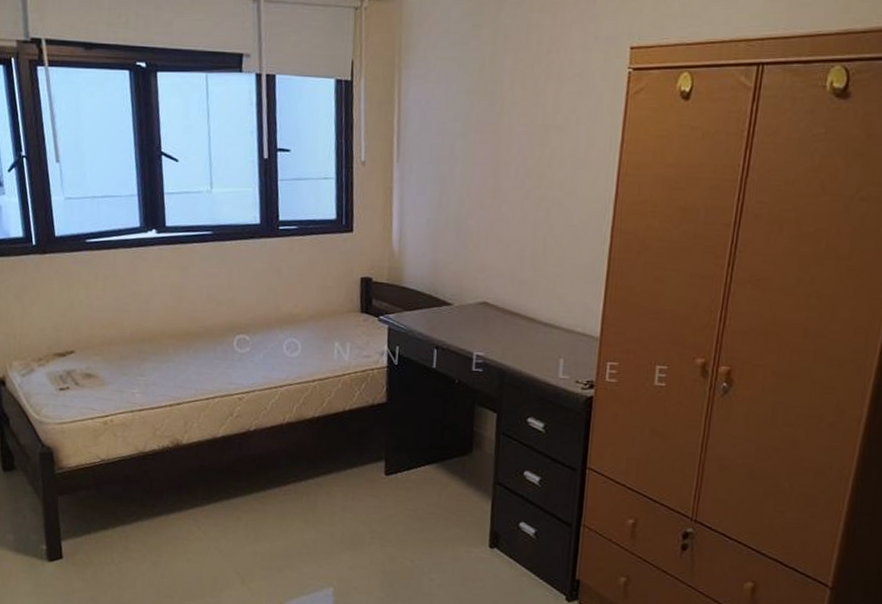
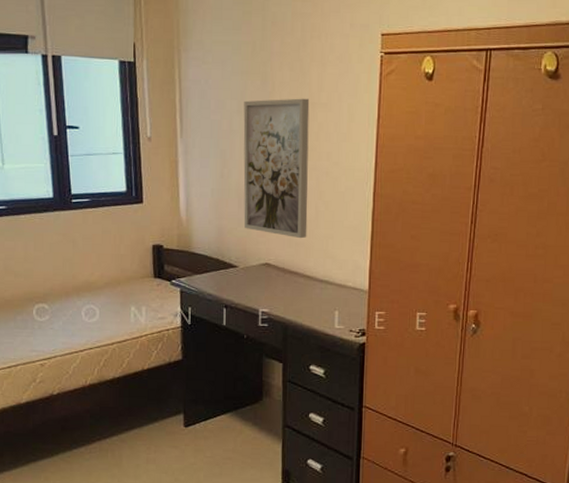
wall art: none [461,120,543,277] -> present [243,98,310,239]

